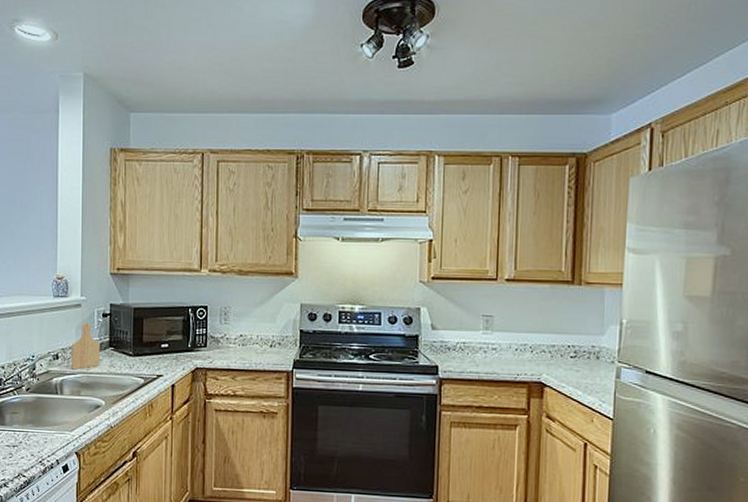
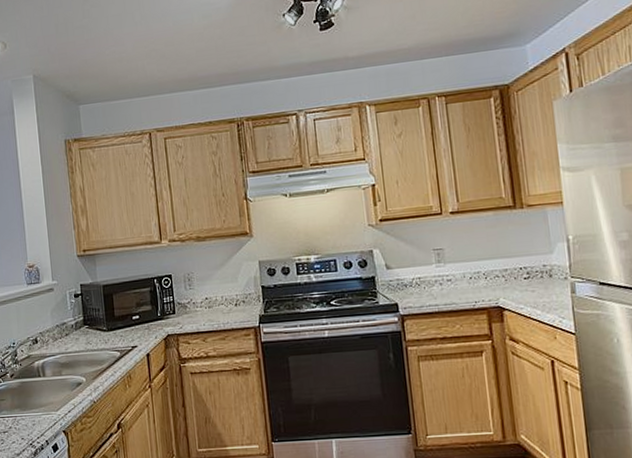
cutting board: present [71,323,101,370] -> none [48,305,77,352]

